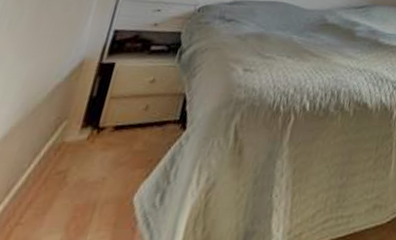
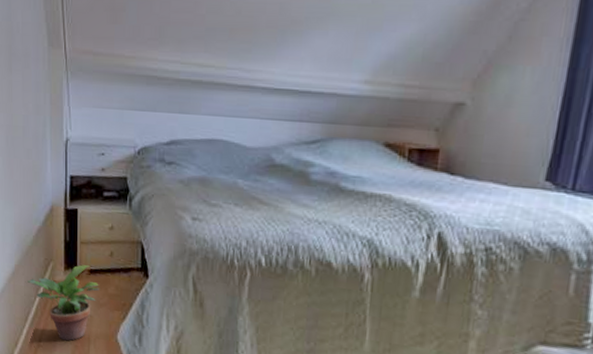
potted plant: none [20,121,124,213] -> present [25,264,100,341]

